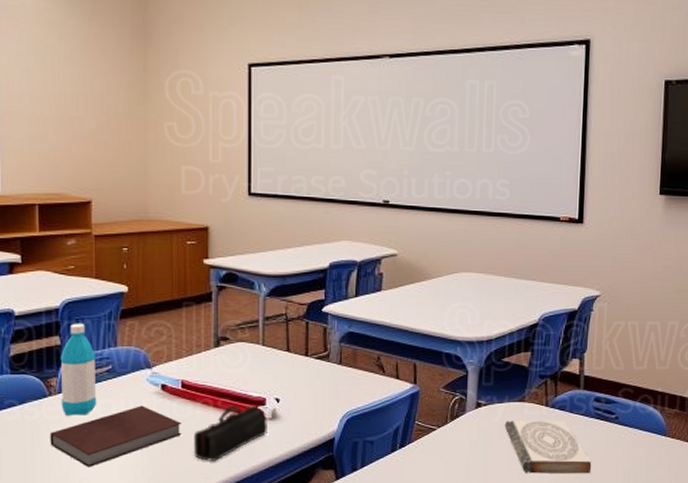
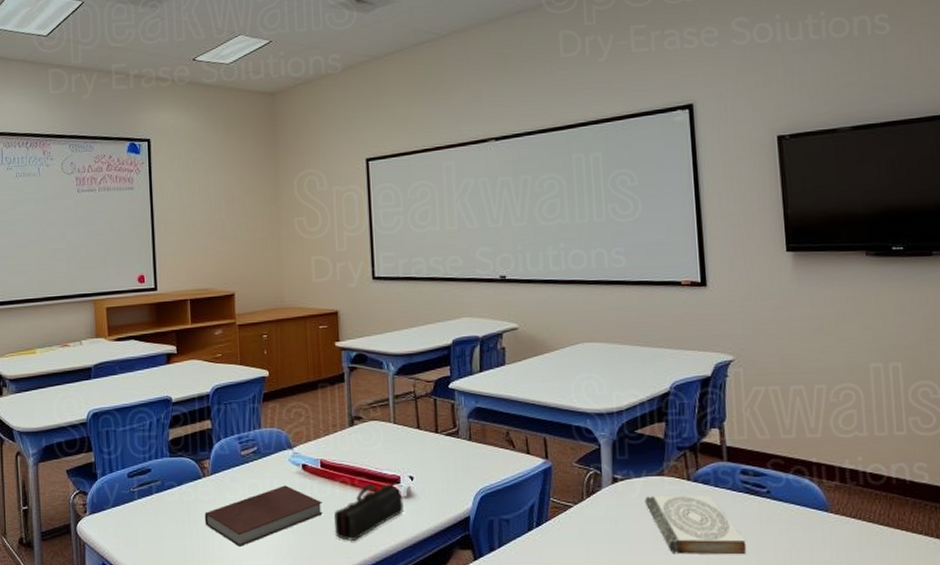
water bottle: present [60,323,97,416] -> none [211,407,245,496]

